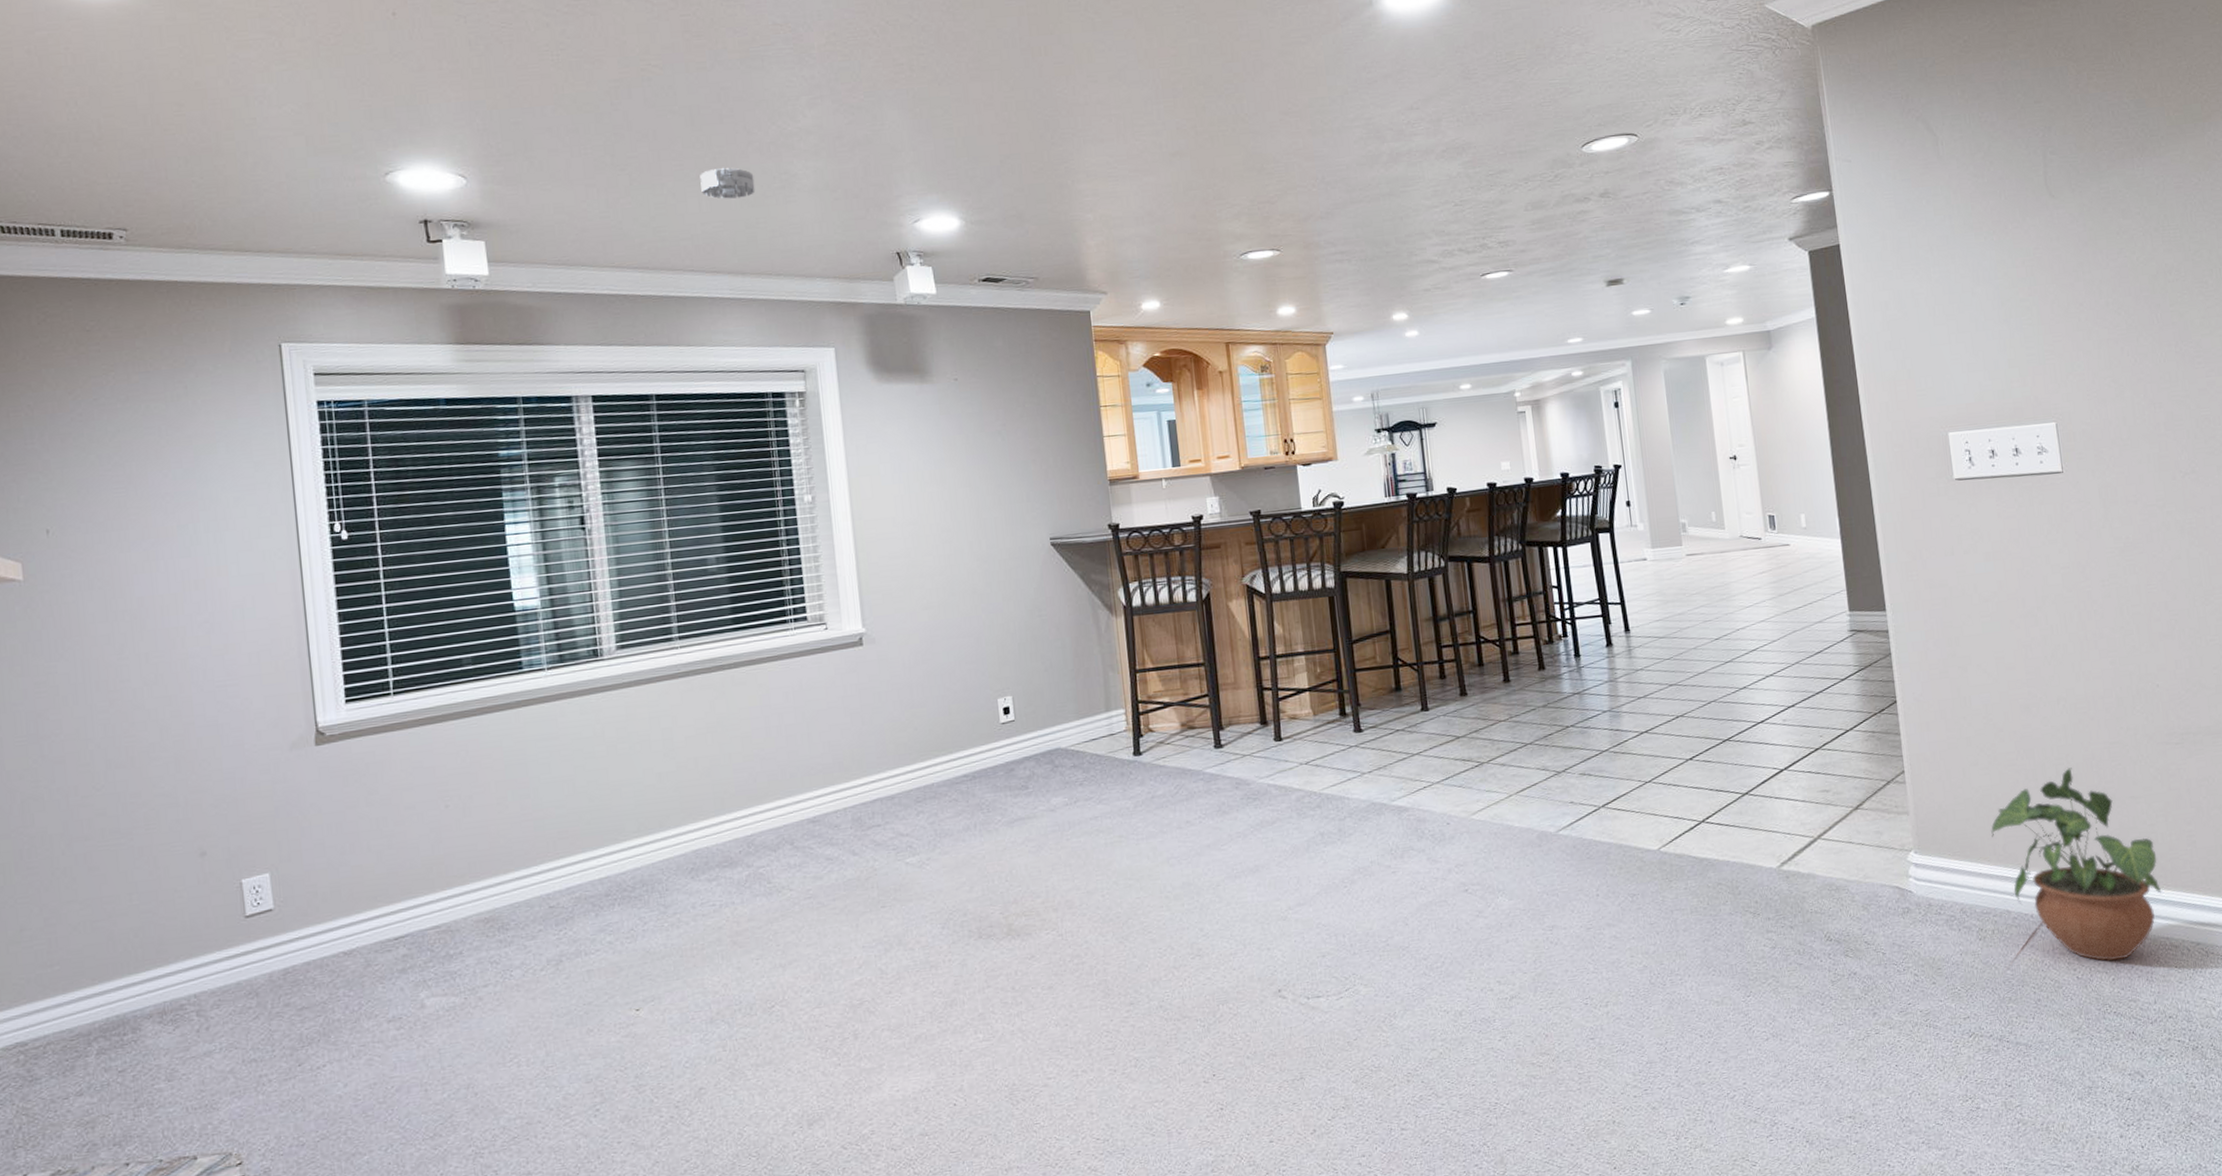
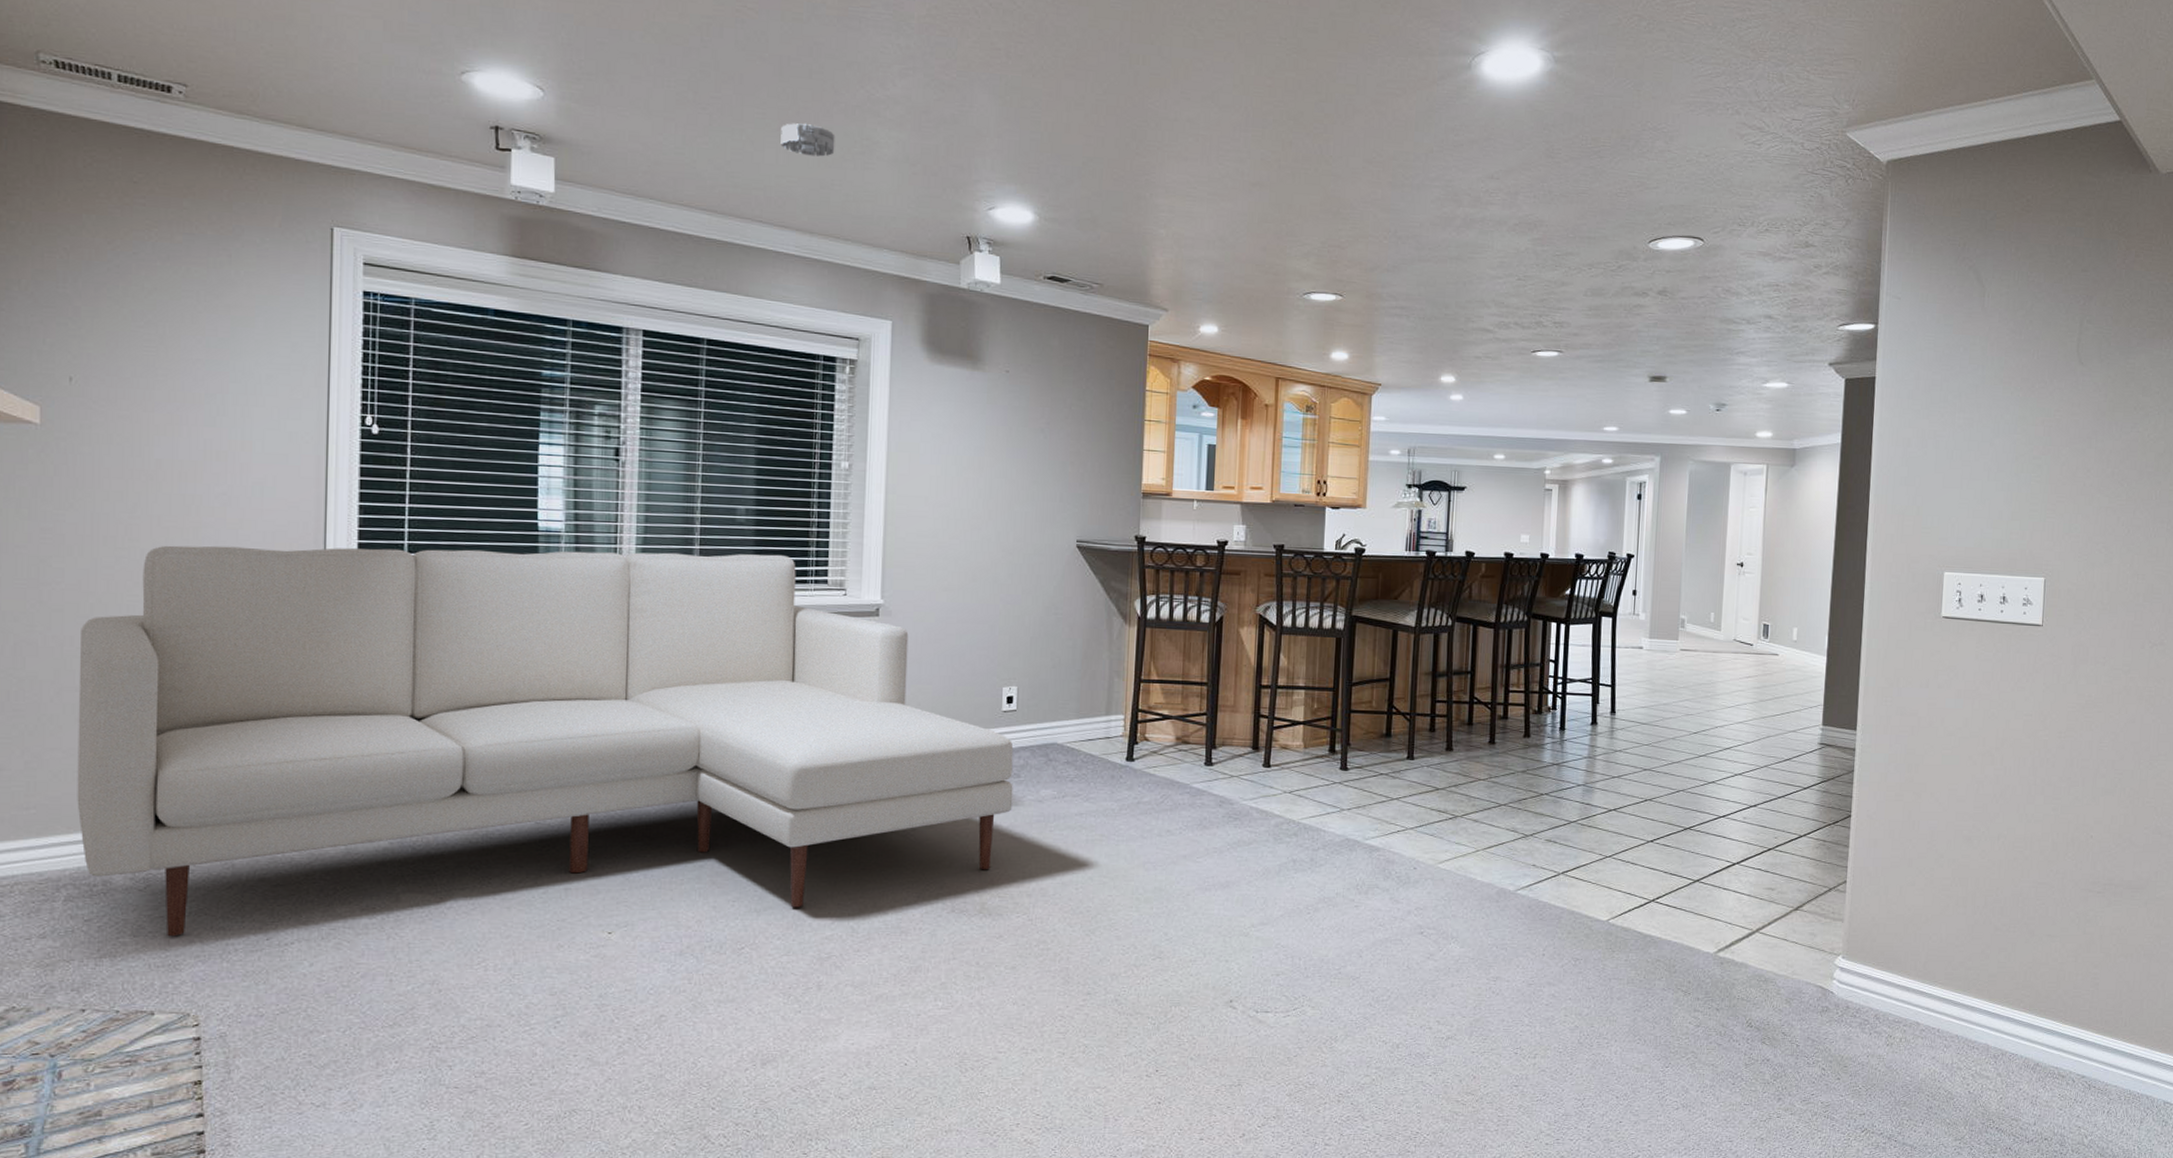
sofa: none [84,598,1025,1077] -> present [77,545,1014,937]
potted plant: present [1991,767,2162,962] -> none [1915,900,2061,1082]

